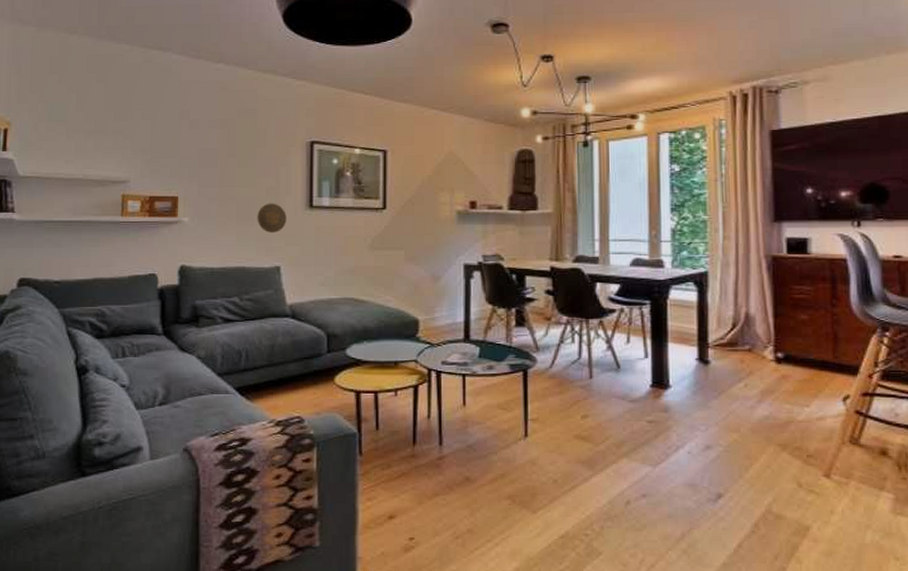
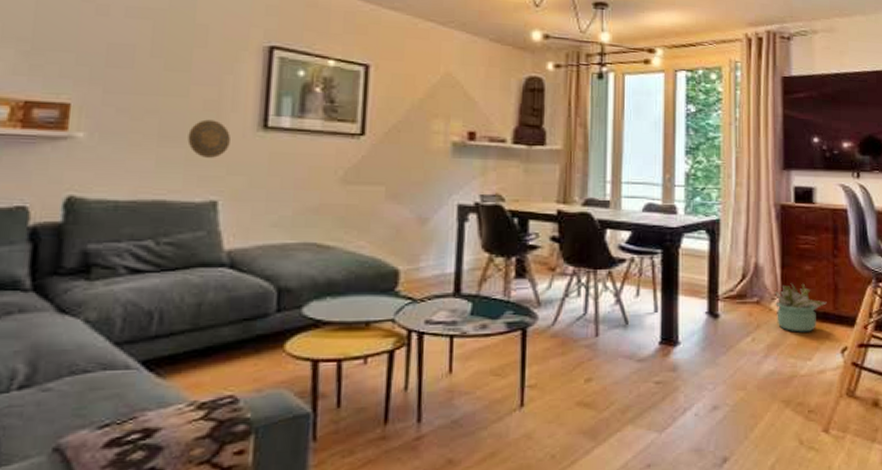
decorative plant: none [767,332,825,380] -> present [774,283,827,332]

